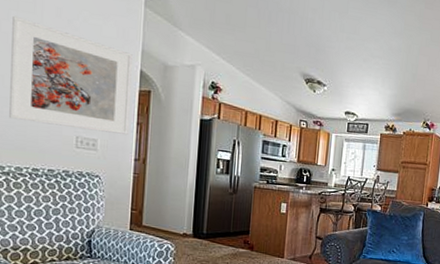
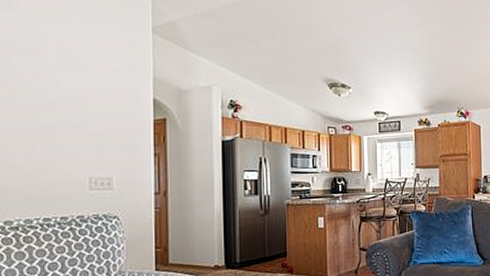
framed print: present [9,15,133,136] -> none [13,60,145,169]

